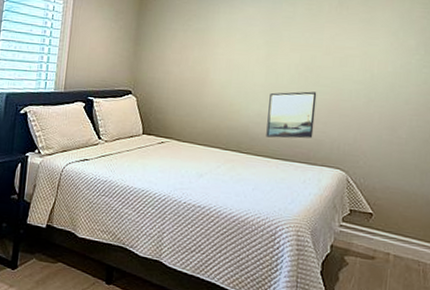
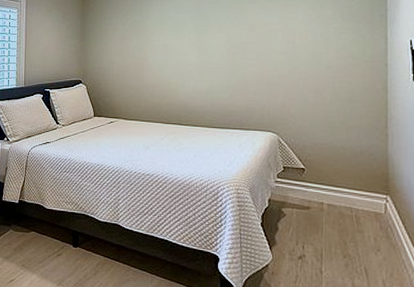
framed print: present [266,91,317,139] -> none [202,66,245,109]

